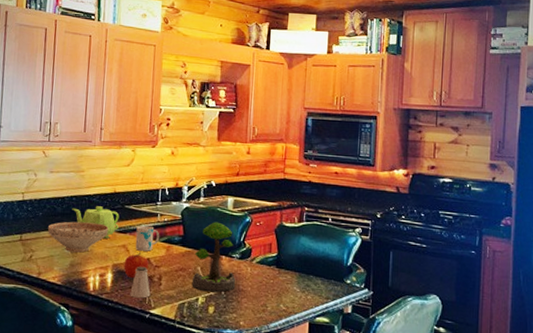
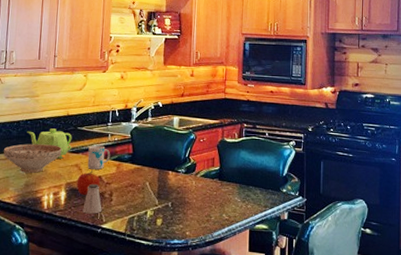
plant: present [192,222,236,293] -> none [141,140,182,206]

